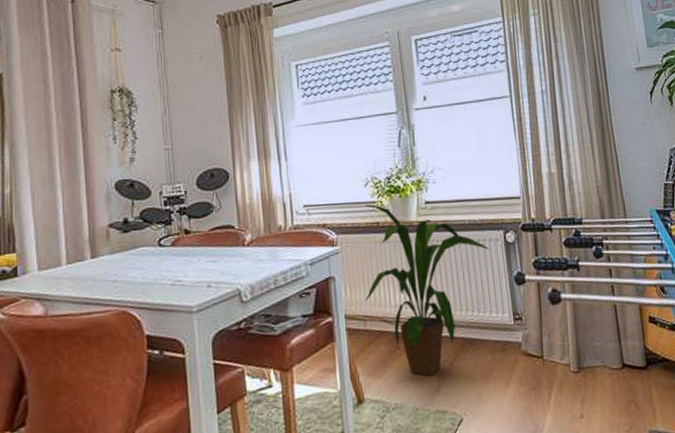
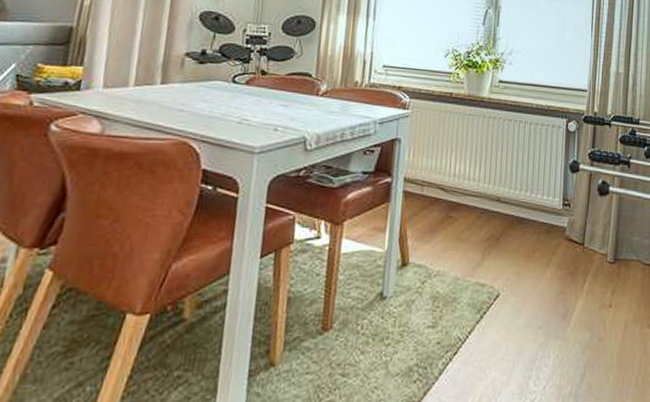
house plant: present [364,205,489,376] -> none [426,75,551,248]

